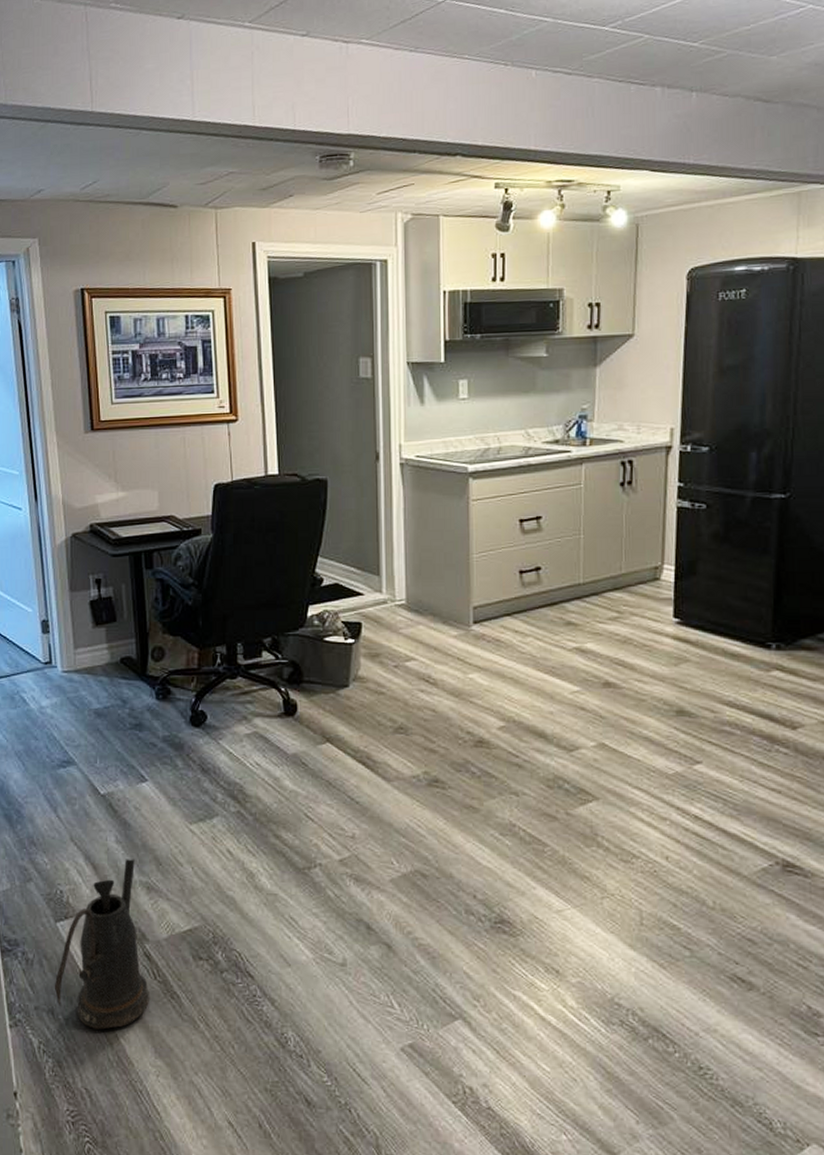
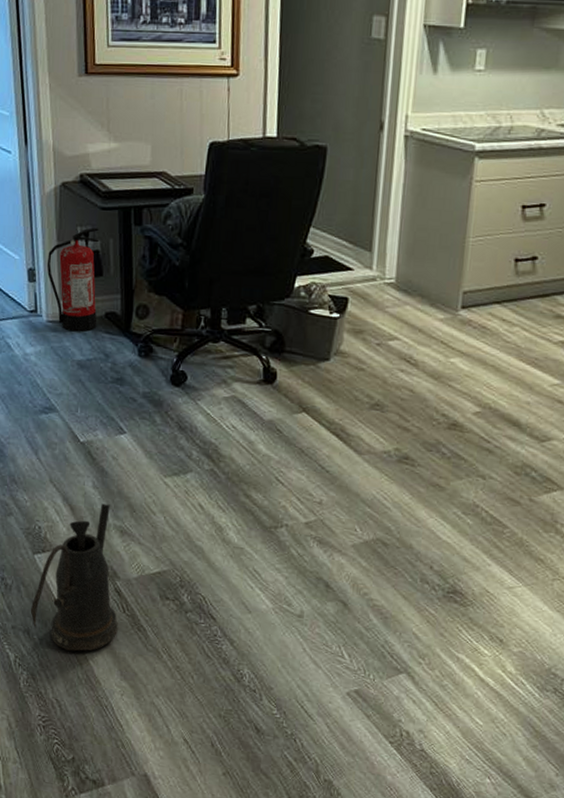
fire extinguisher: none [60,575,113,680] -> present [46,227,99,332]

